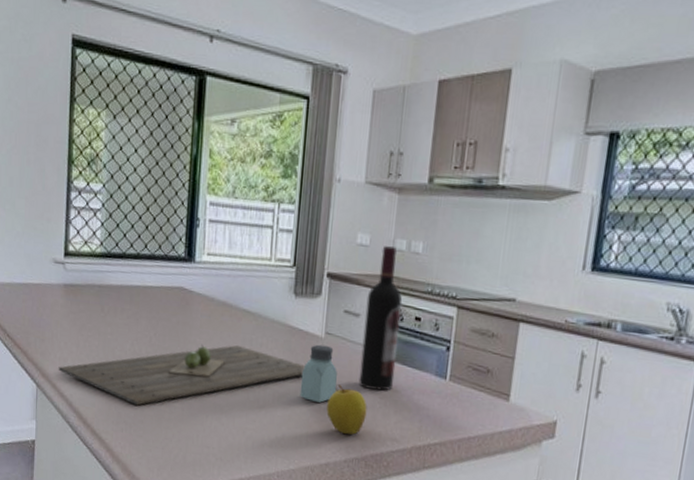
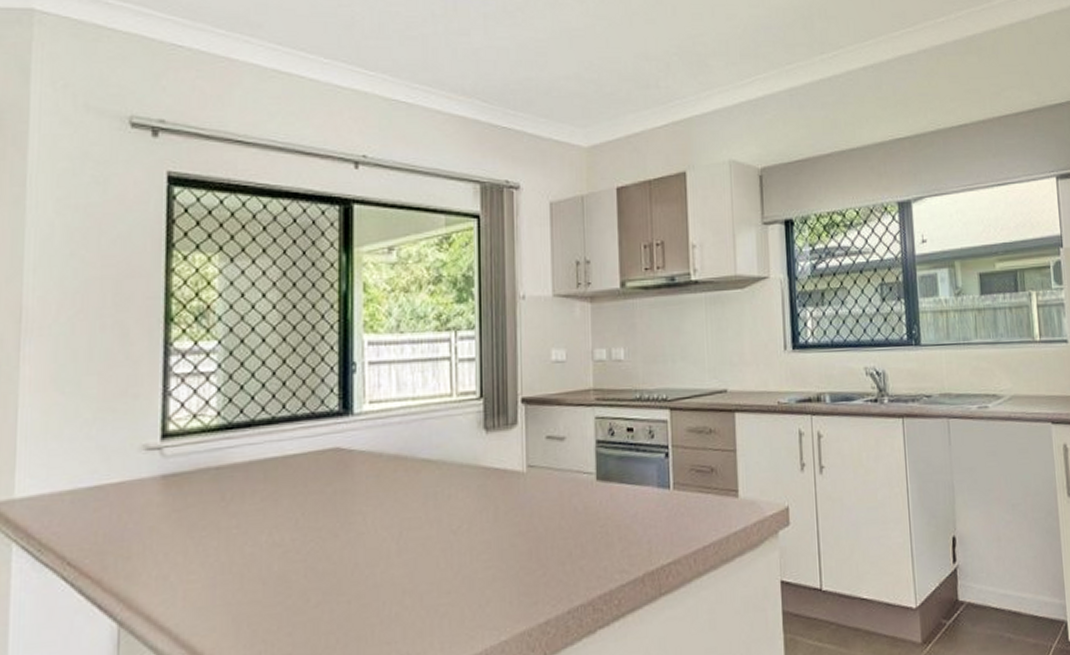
cutting board: present [58,345,305,406] -> none [154,504,506,614]
saltshaker: present [299,344,337,404] -> none [503,480,547,551]
apple: present [326,384,367,435] -> none [539,522,587,579]
wine bottle: present [358,246,403,391] -> none [570,358,614,521]

